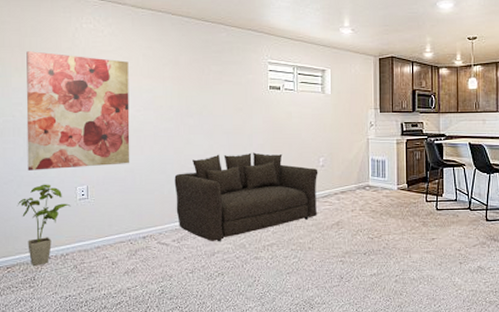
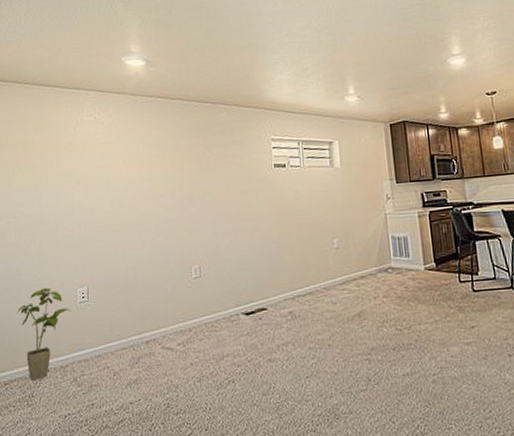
wall art: present [26,51,130,170] -> none [28,149,132,274]
sofa: present [174,152,318,241] -> none [177,238,336,343]

